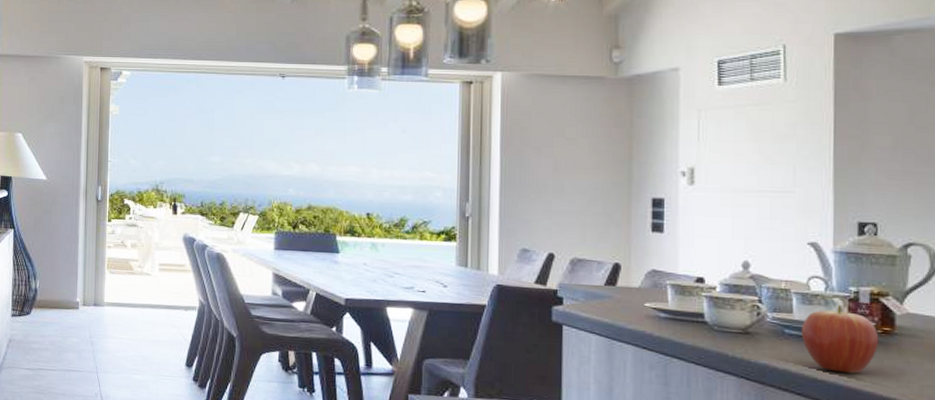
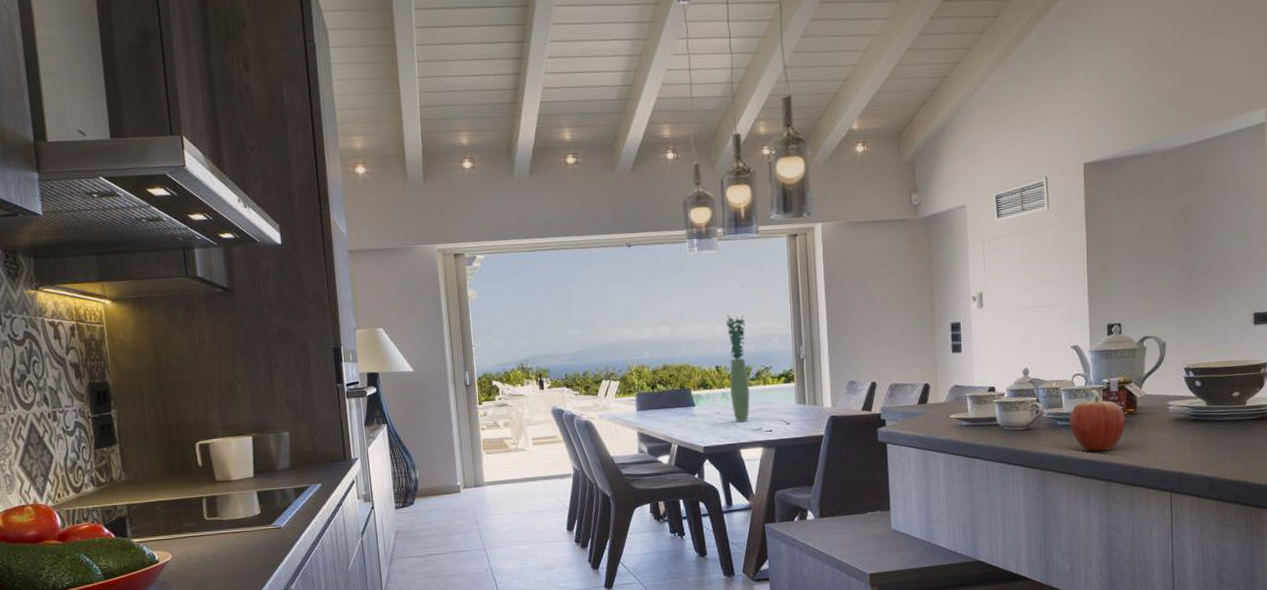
vase: none [381,159,404,278] -> present [725,314,750,422]

